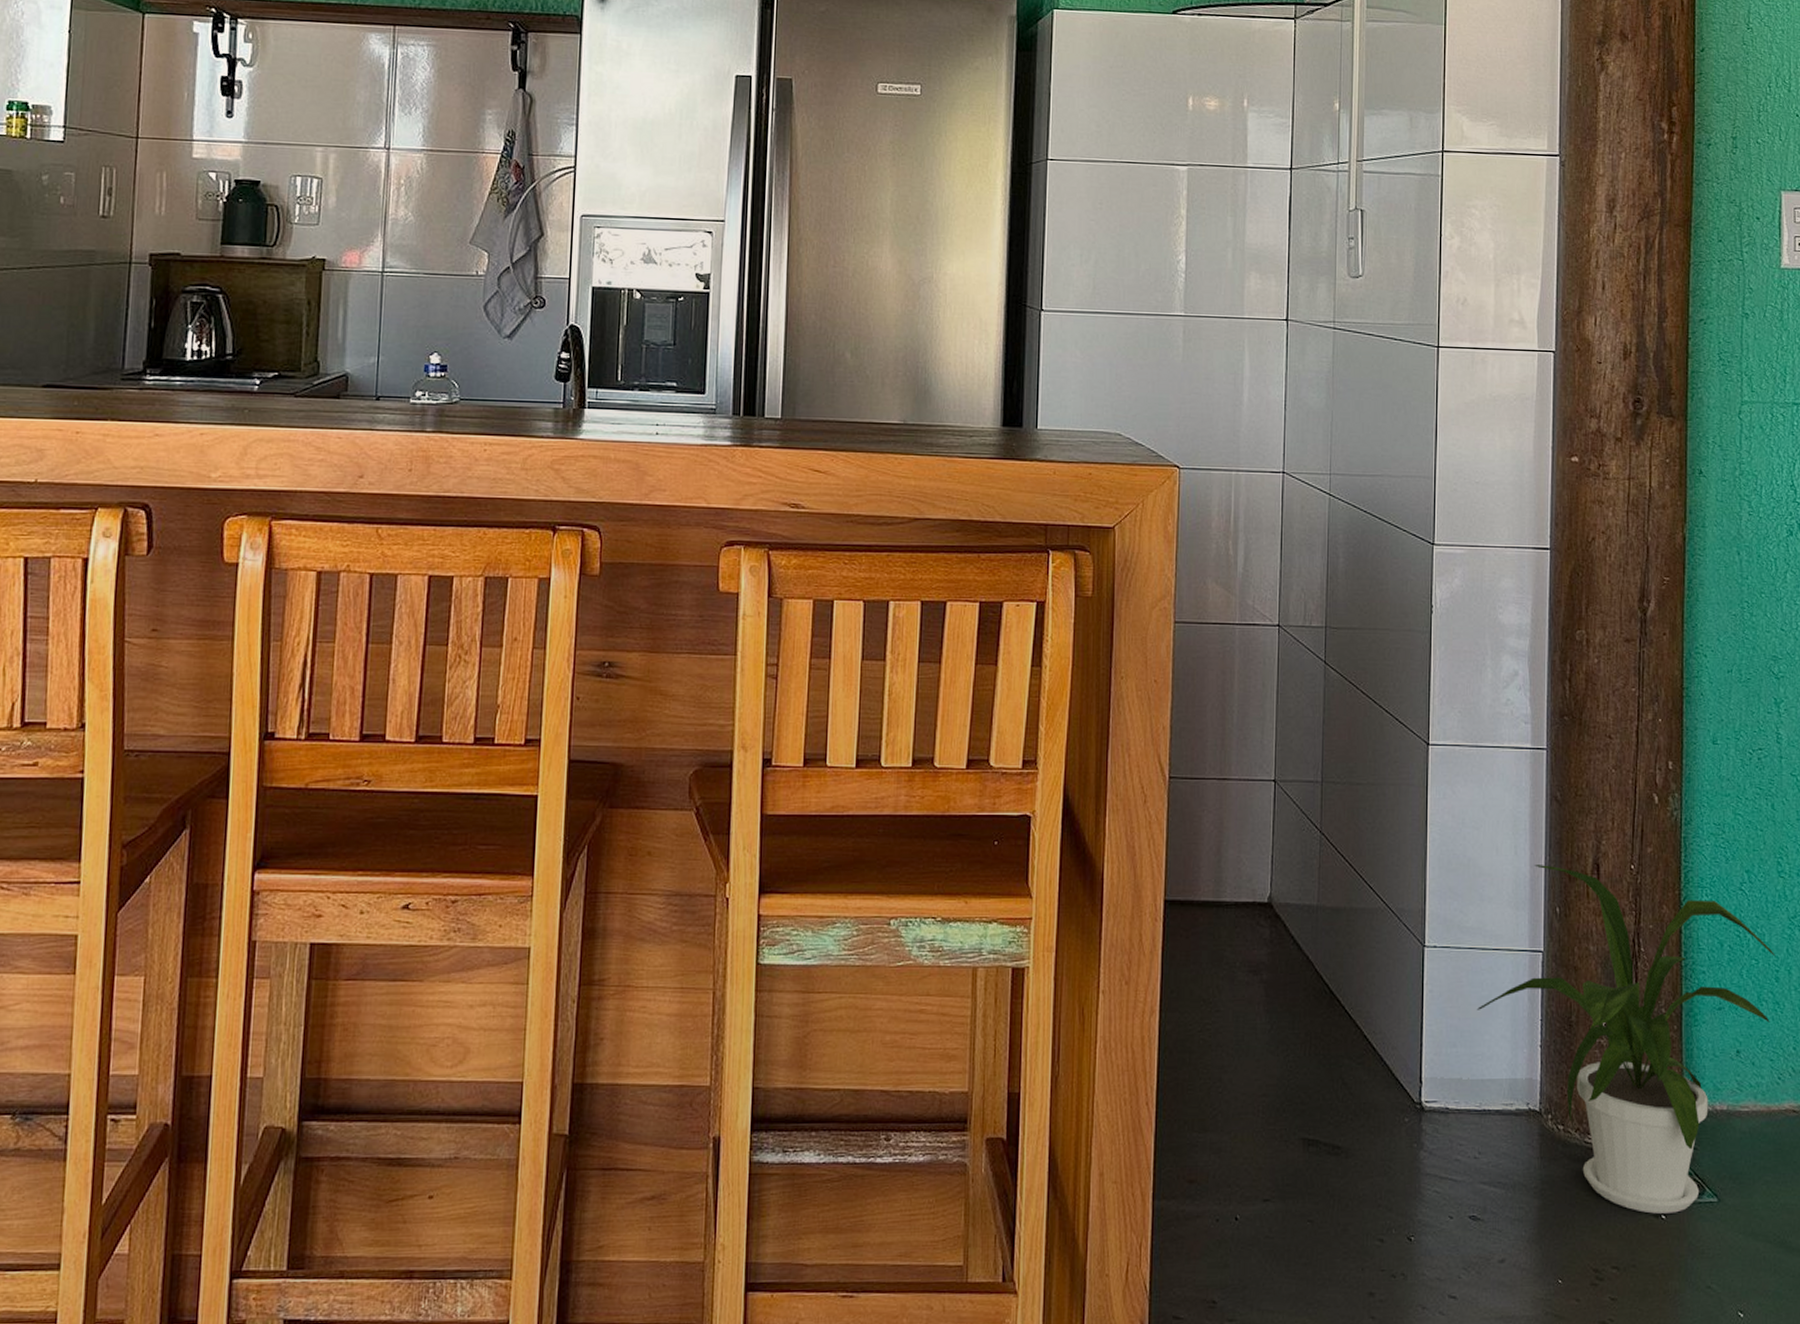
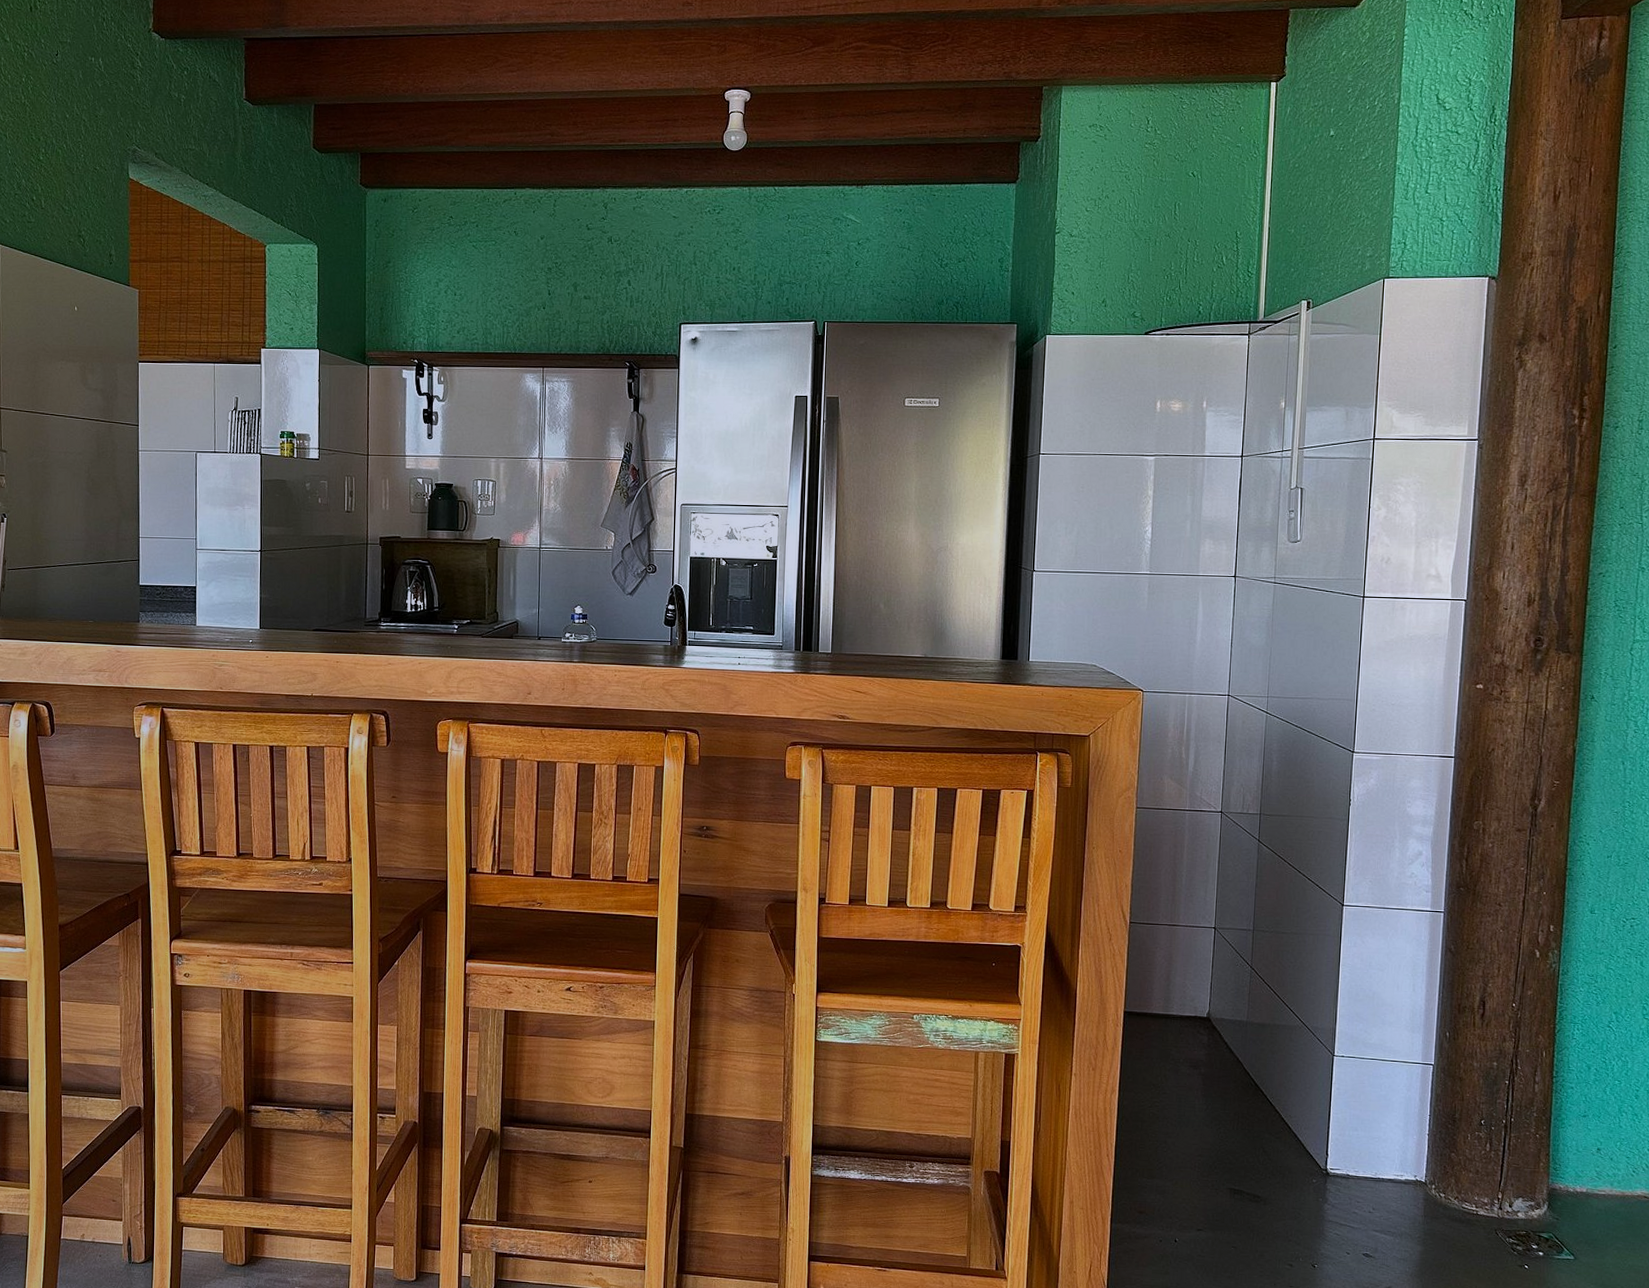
house plant: present [1476,865,1776,1214] -> none [1375,1000,1637,1265]

